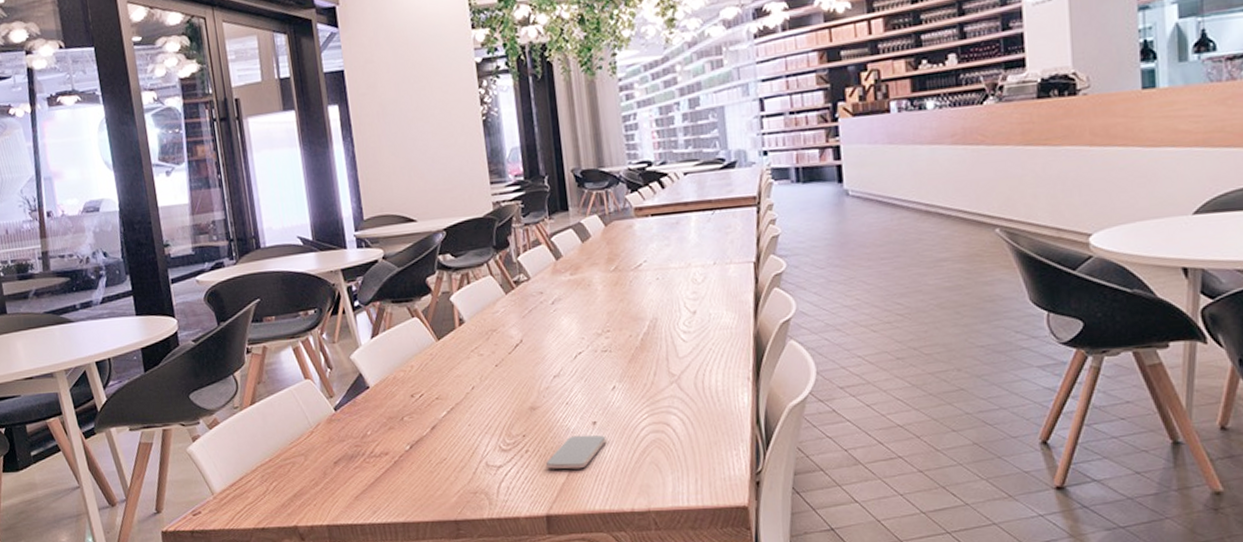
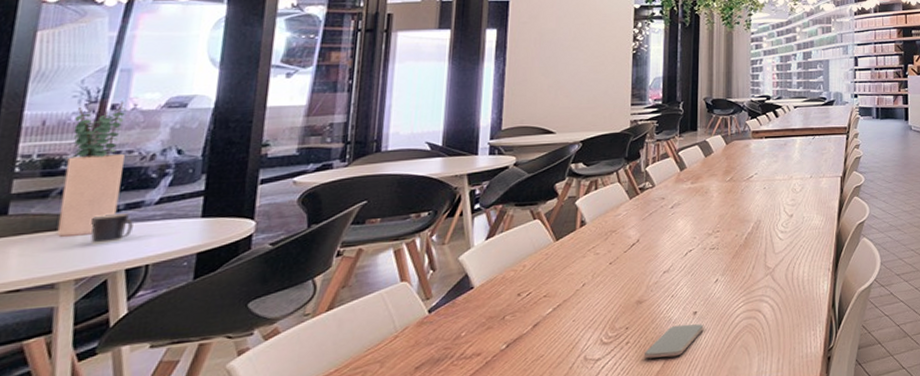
vase: none [26,208,76,334] -> present [56,101,127,238]
mug: none [61,312,91,340] -> present [90,213,133,245]

